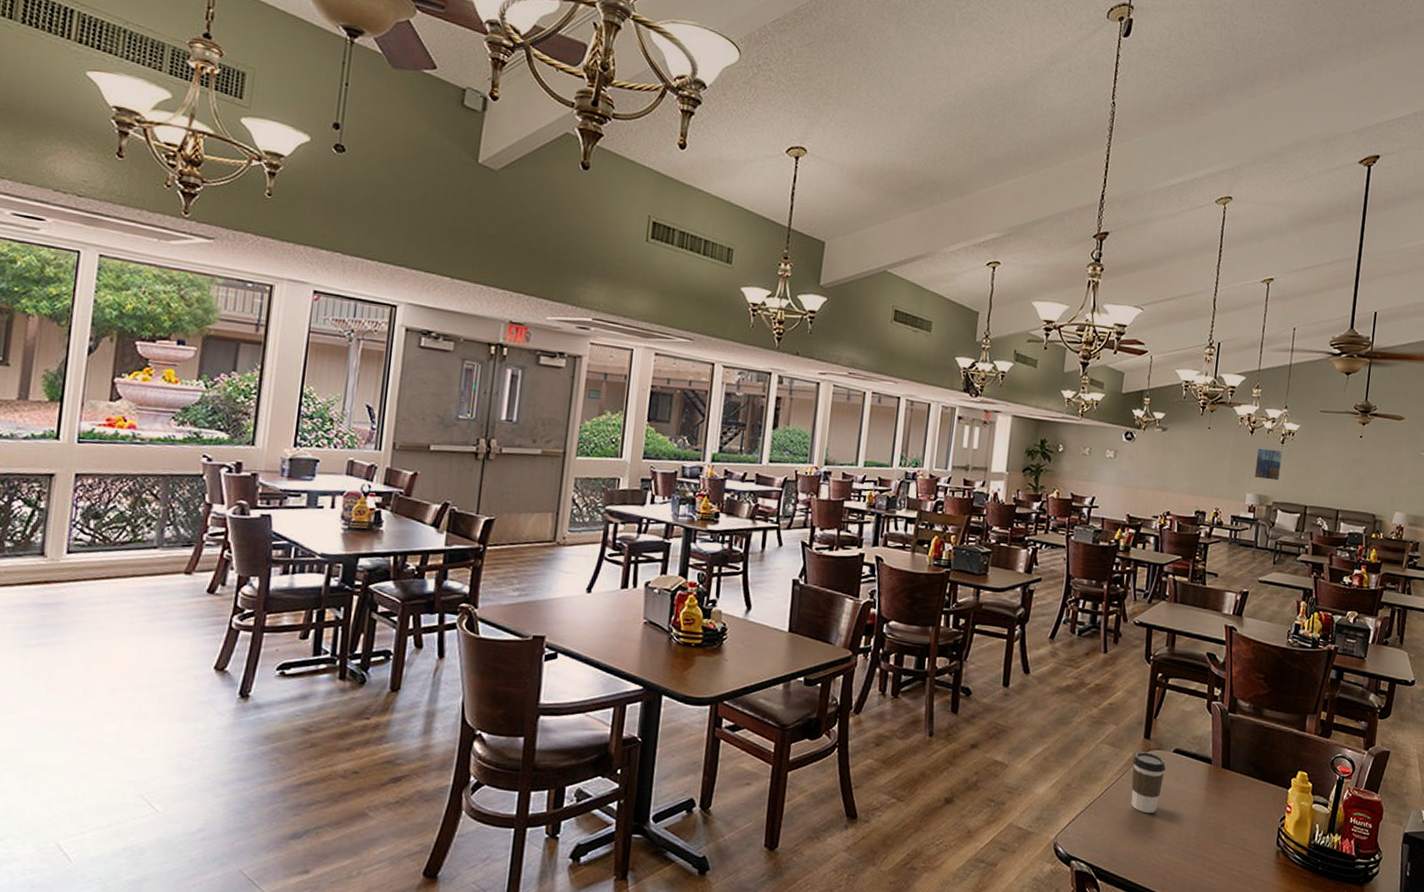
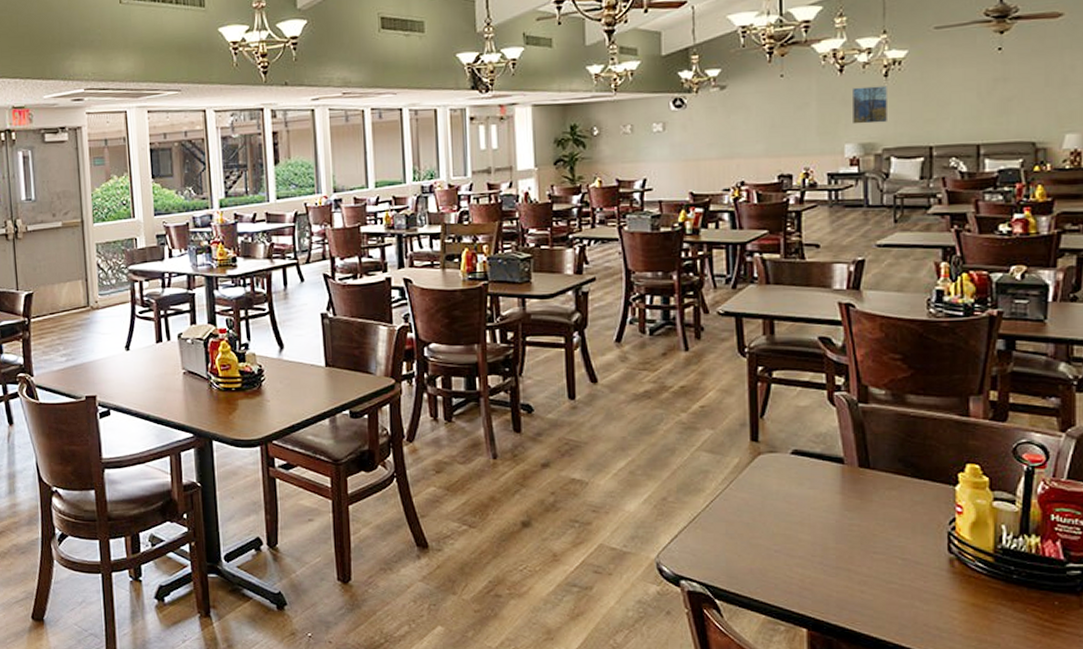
coffee cup: present [1131,751,1166,813] -> none [739,455,784,524]

